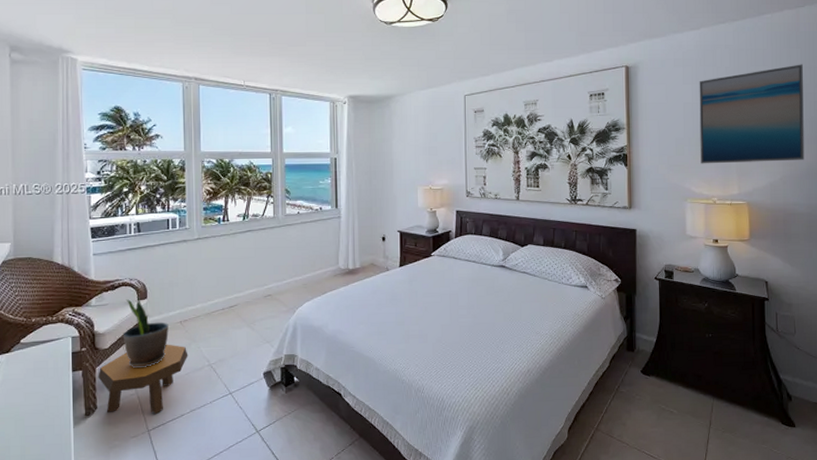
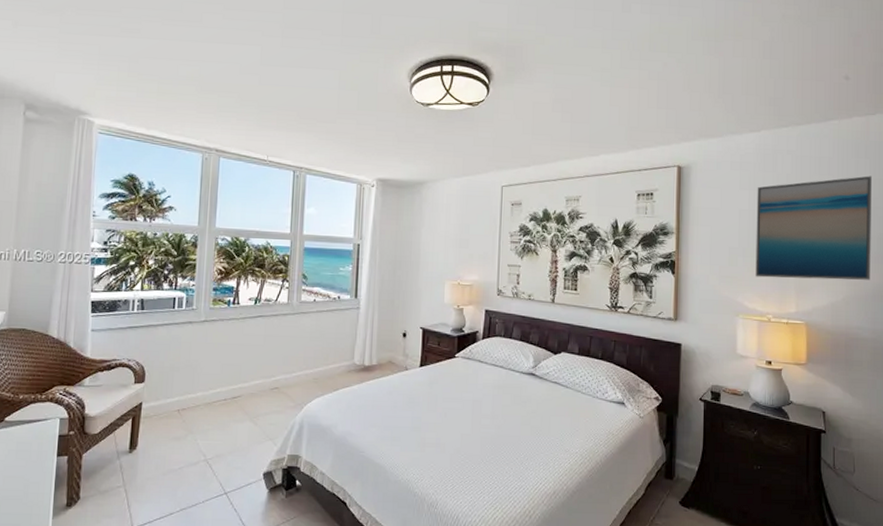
footstool: present [98,344,188,414] -> none [84,433,184,510]
potted plant: present [123,295,169,369] -> none [115,378,165,458]

